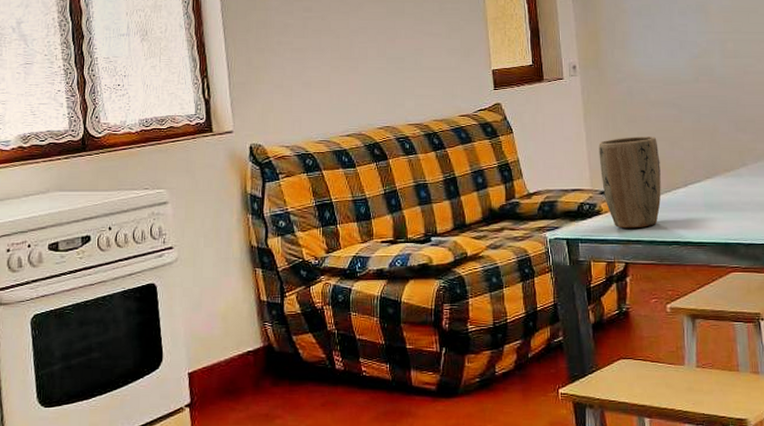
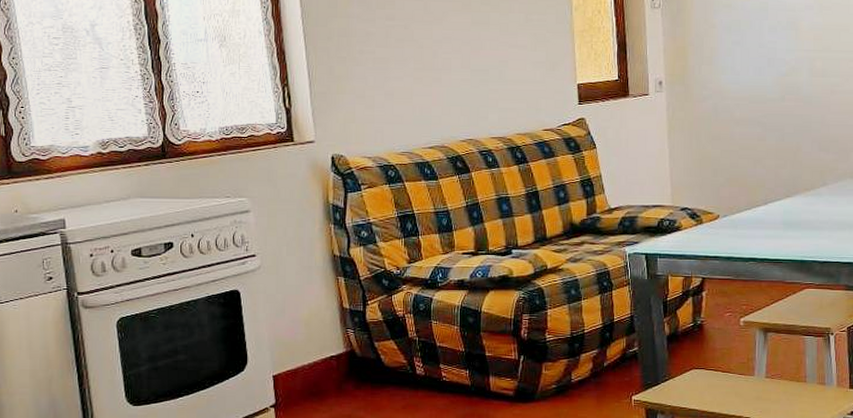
plant pot: present [598,135,661,229] -> none [681,153,742,245]

